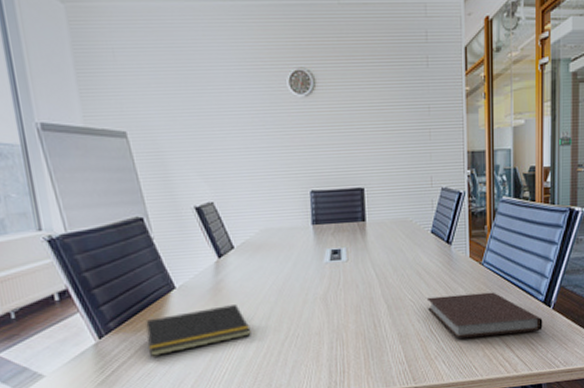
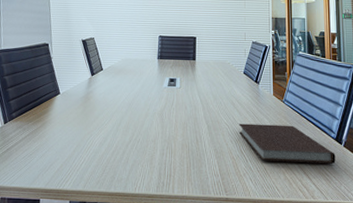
notepad: present [145,305,251,358] -> none [34,110,106,143]

